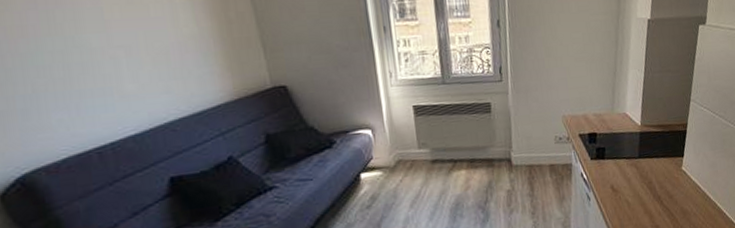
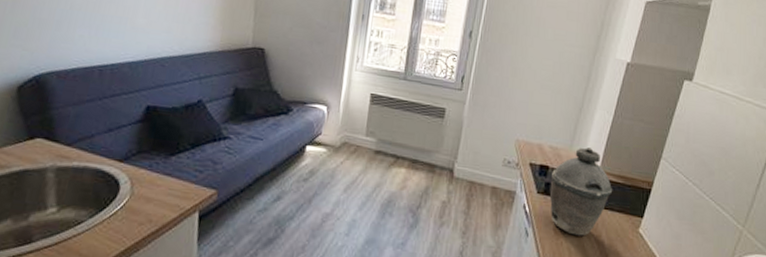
kettle: none [599,107,655,188] -> present [549,147,613,236]

